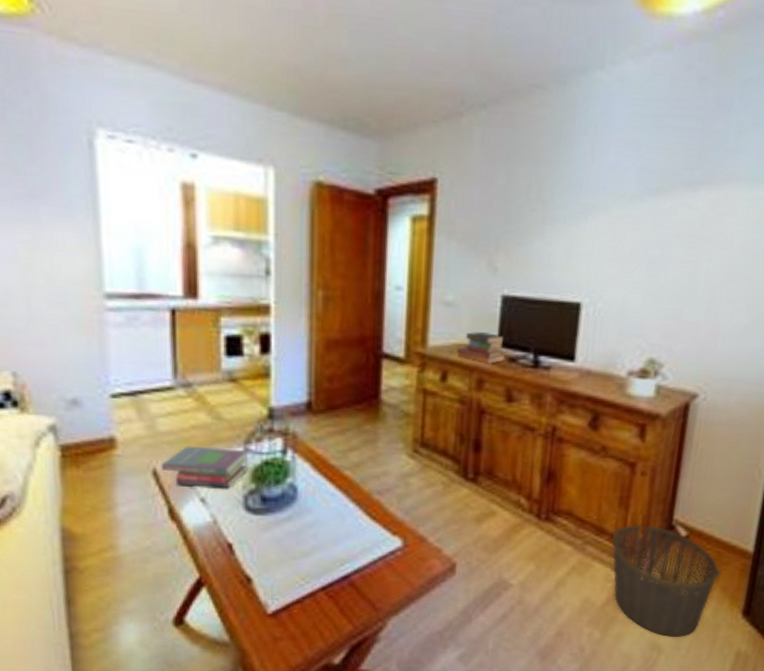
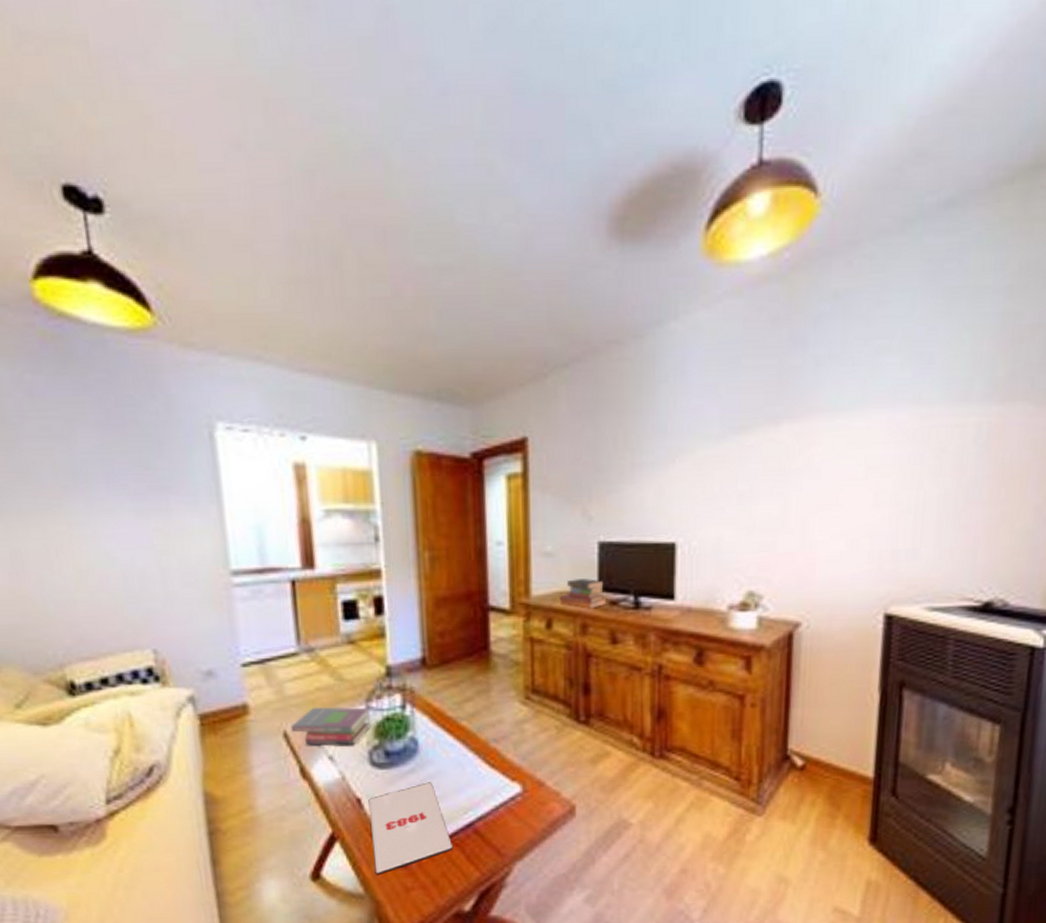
magazine: none [240,531,327,624] -> present [368,782,454,876]
basket: present [611,525,721,638] -> none [727,756,843,870]

